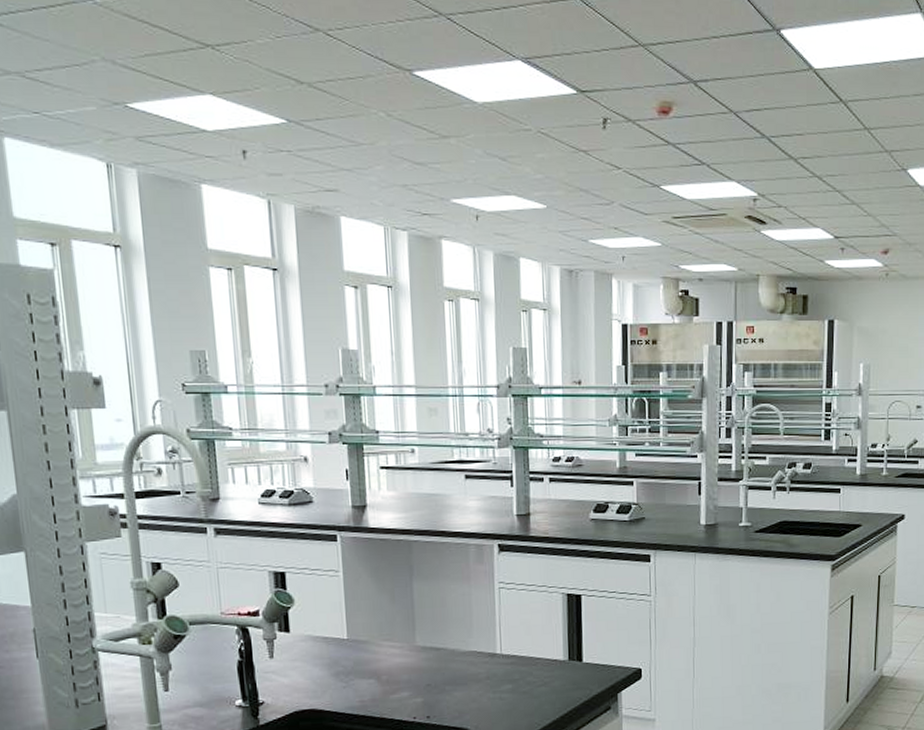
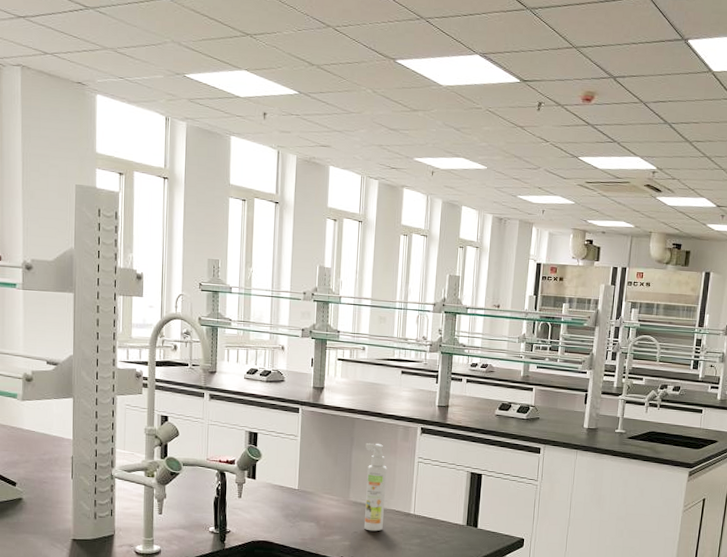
spray bottle: none [428,569,463,682] -> present [364,443,387,532]

